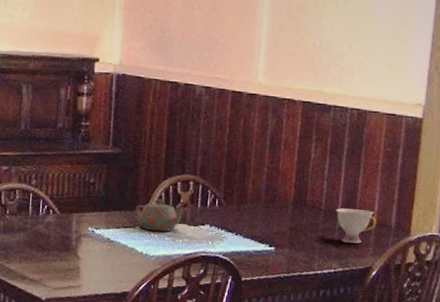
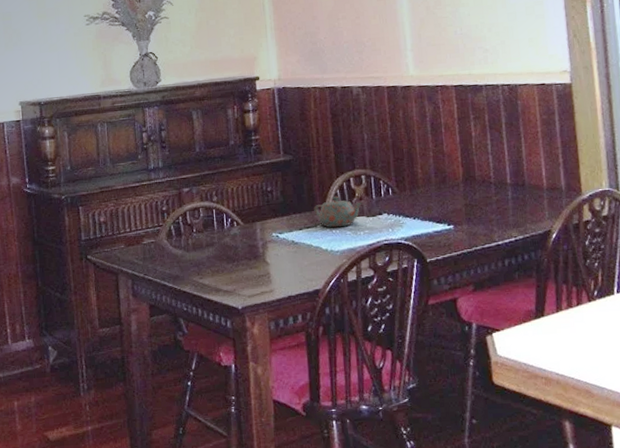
teacup: present [336,208,377,244] -> none [505,176,547,211]

